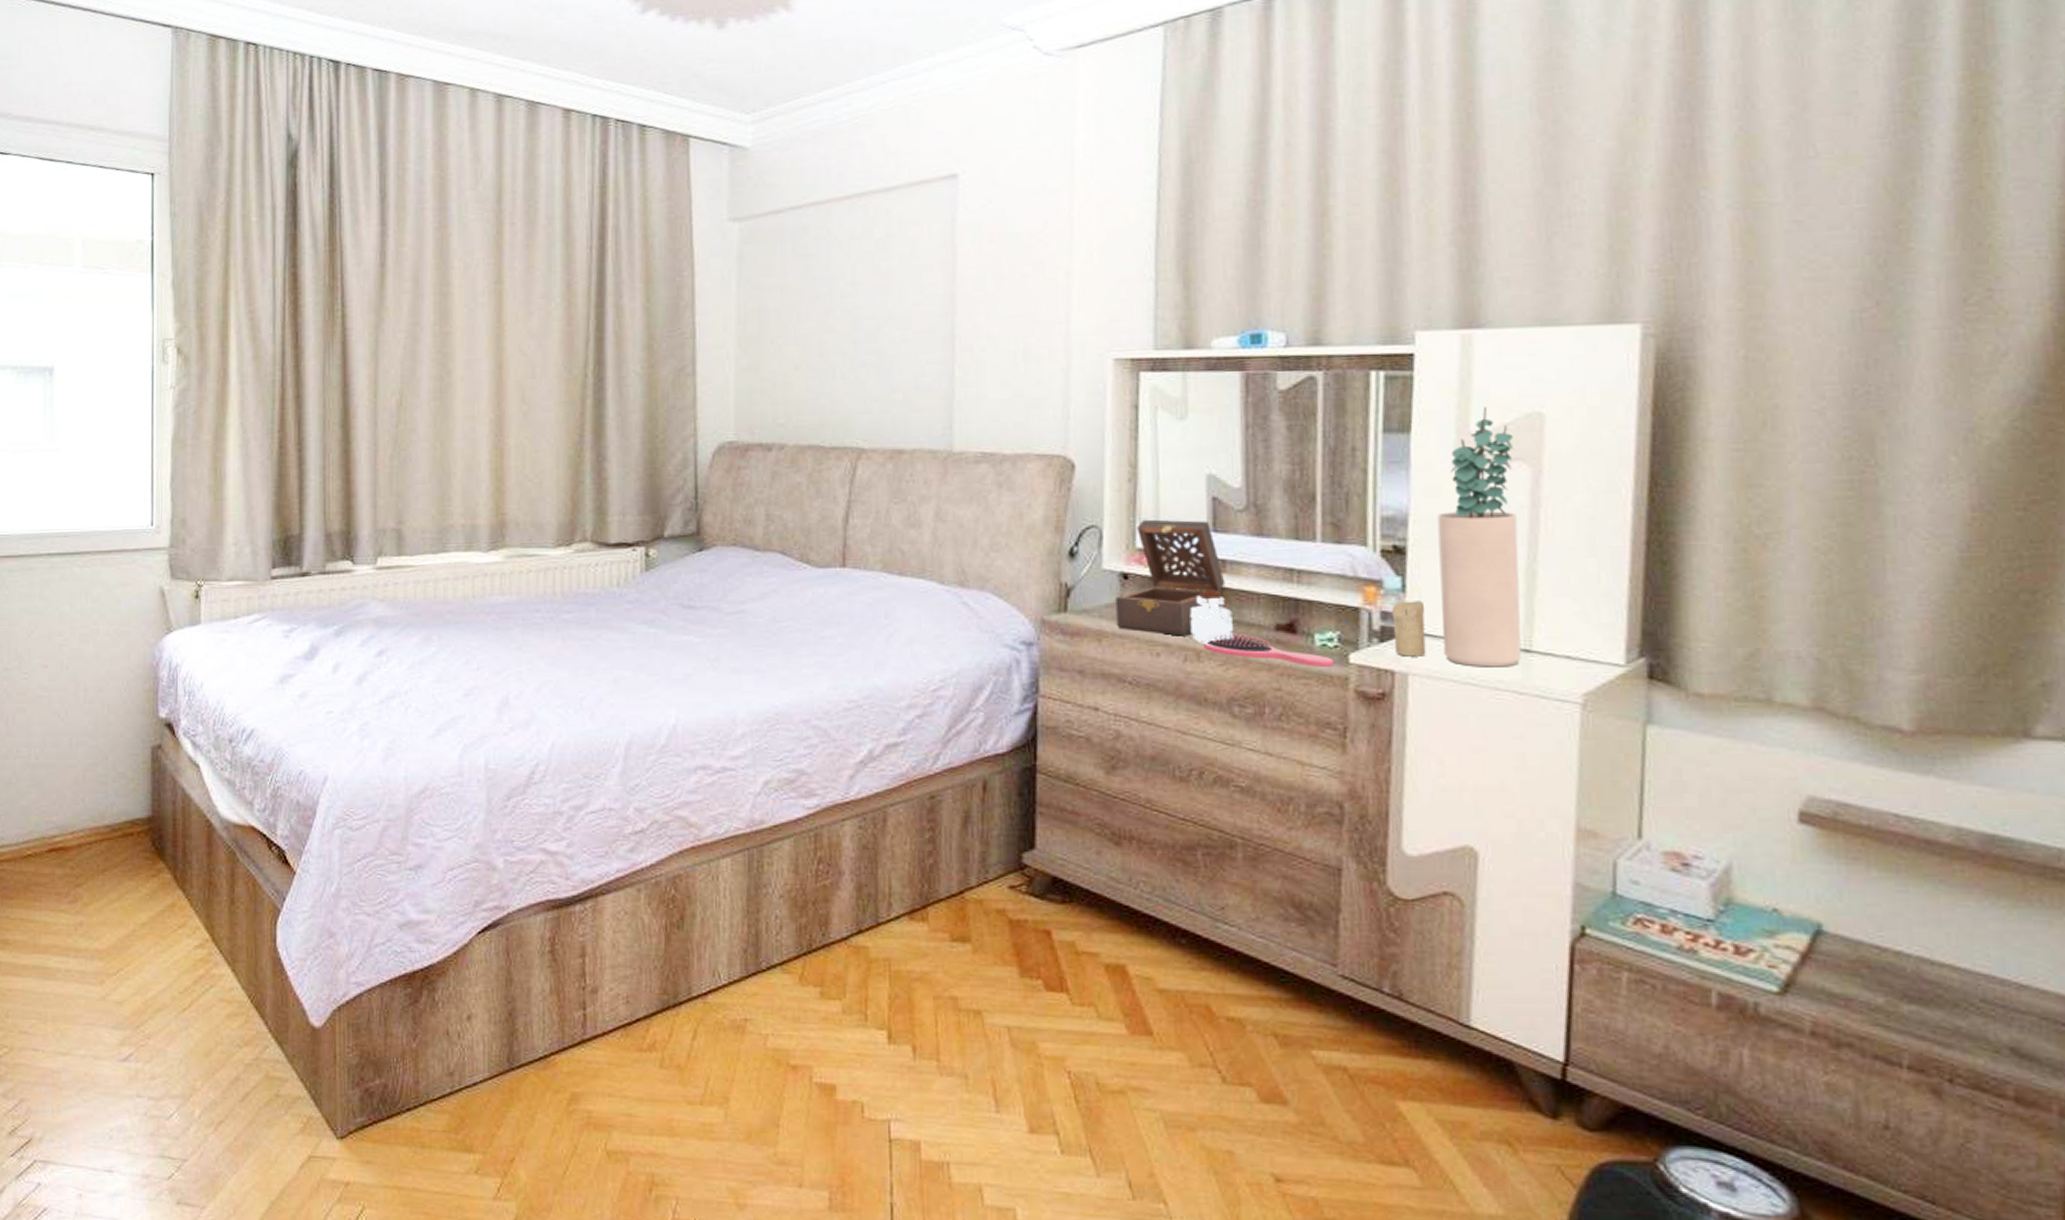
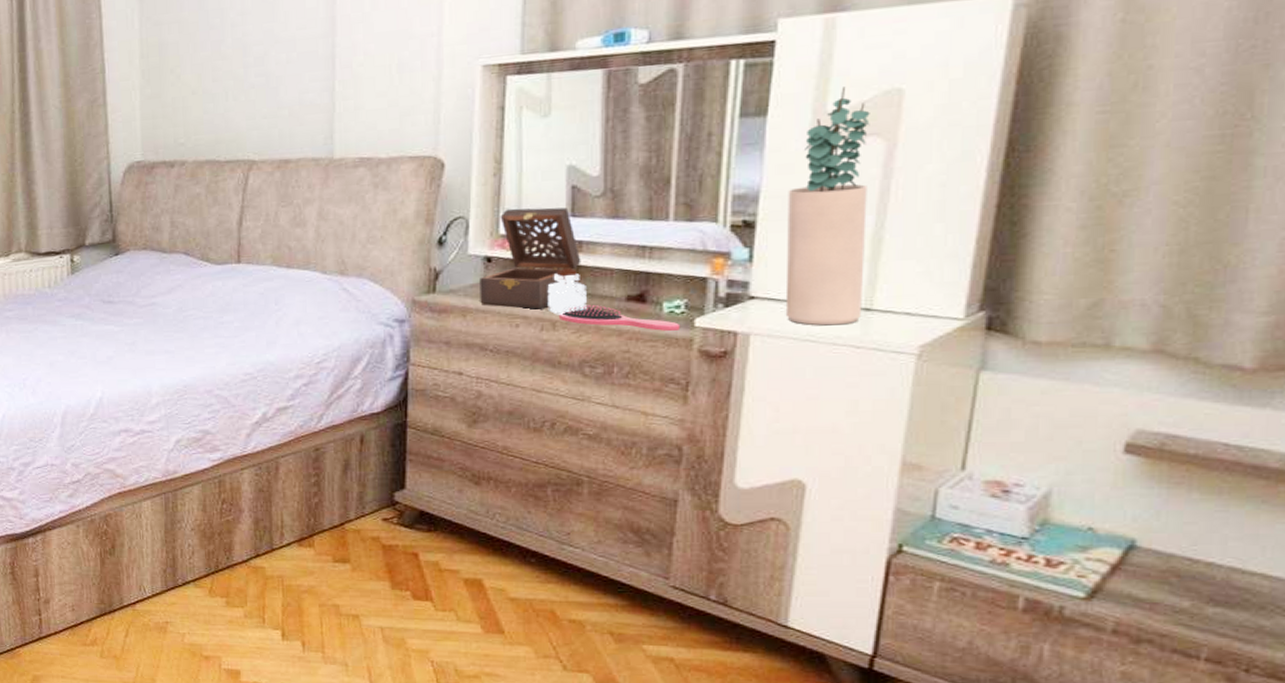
candle: present [1392,601,1426,657] -> none [738,269,771,319]

